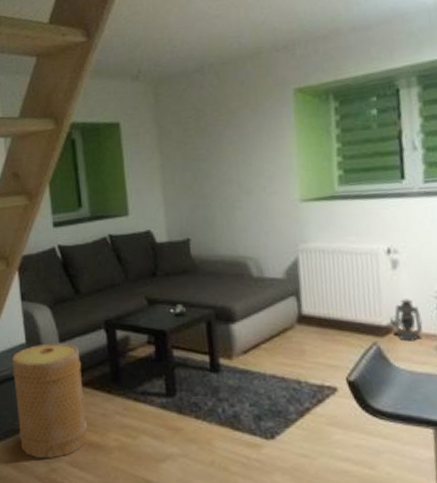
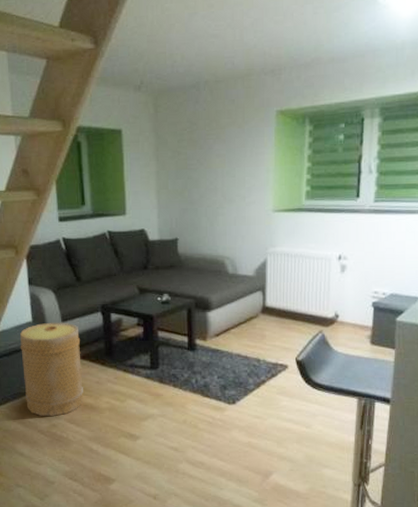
lantern: present [394,299,423,342] -> none [337,297,360,331]

